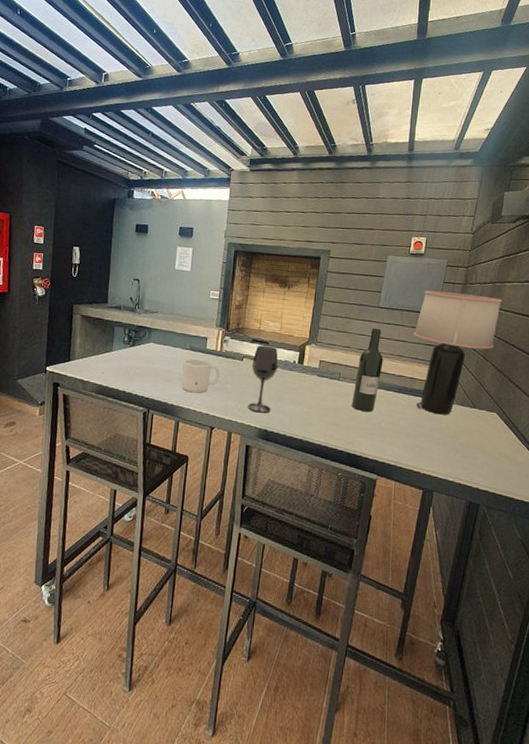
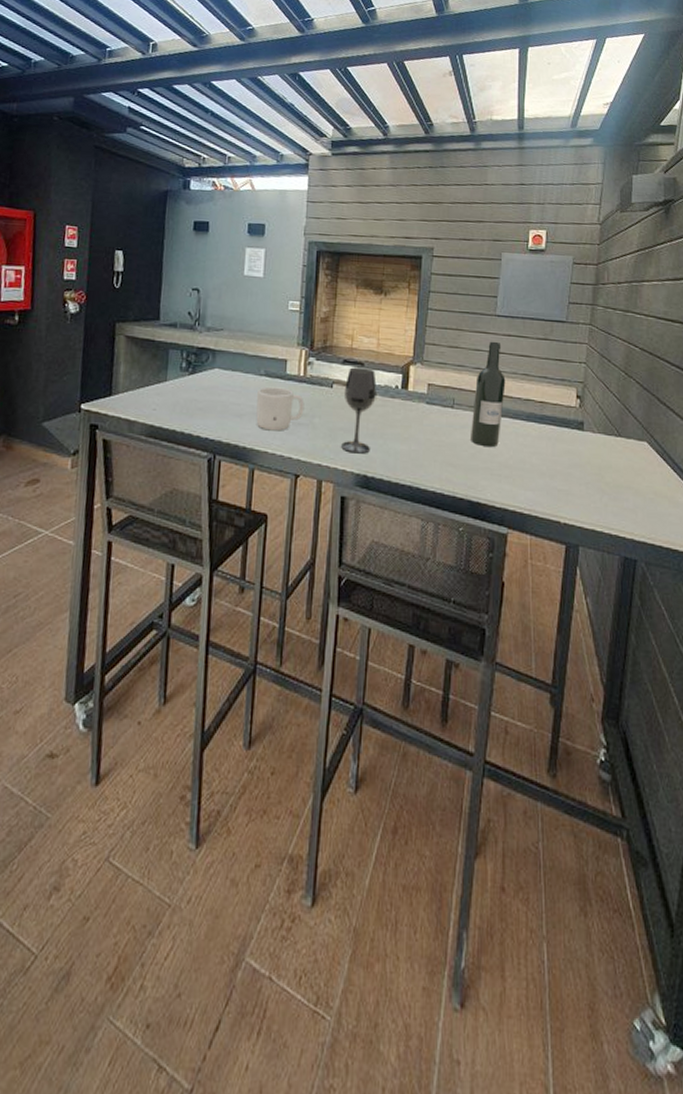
table lamp: present [413,290,503,415] -> none [539,293,642,447]

